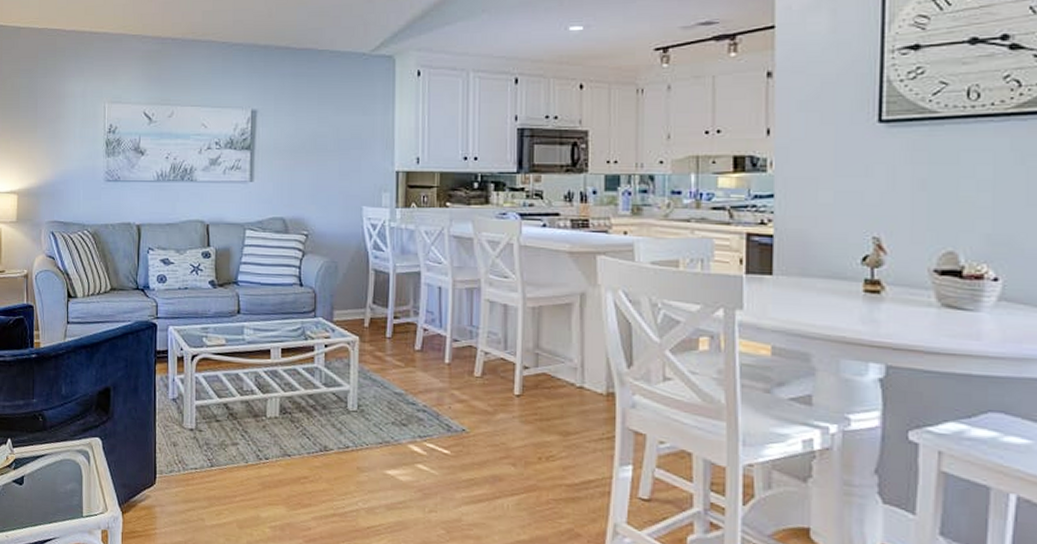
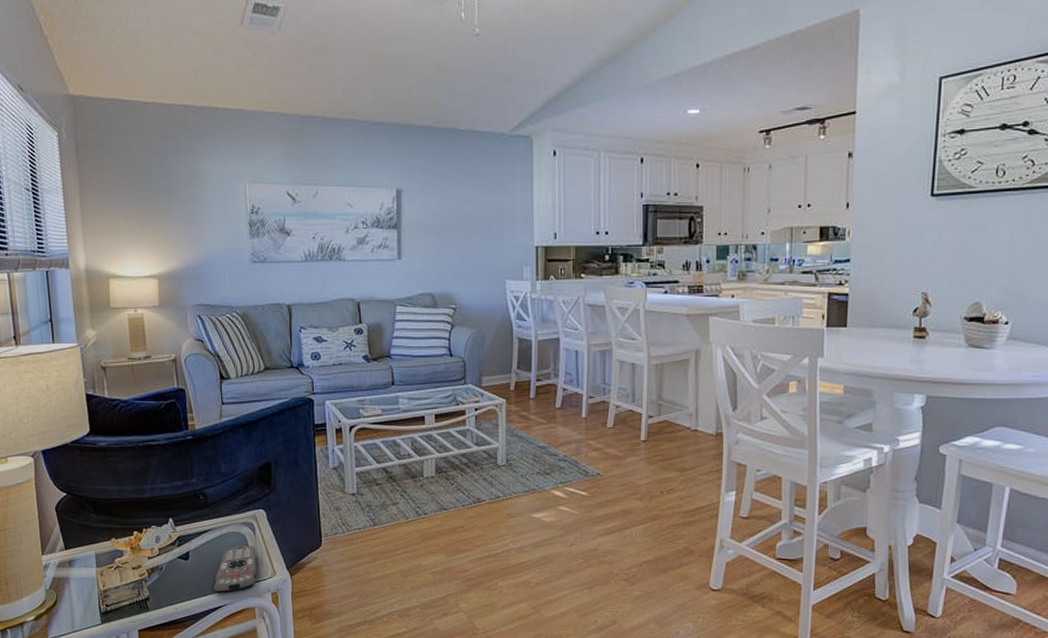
remote control: none [45,474,89,525] -> present [213,545,257,593]

